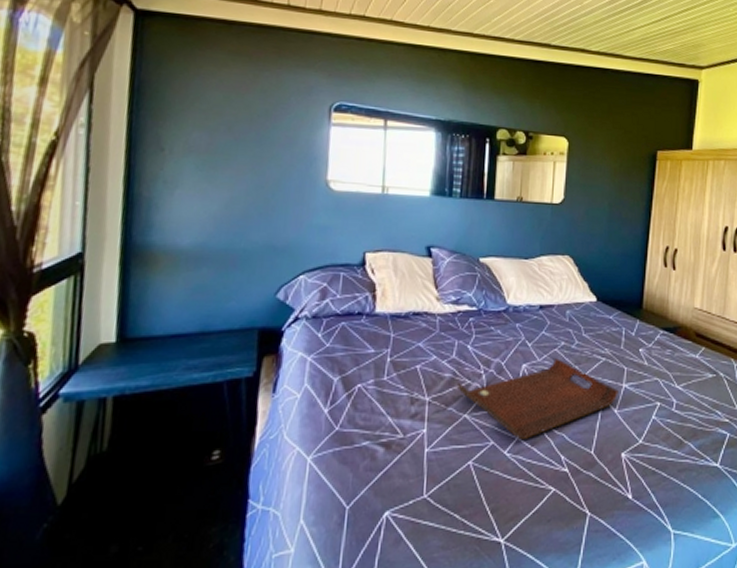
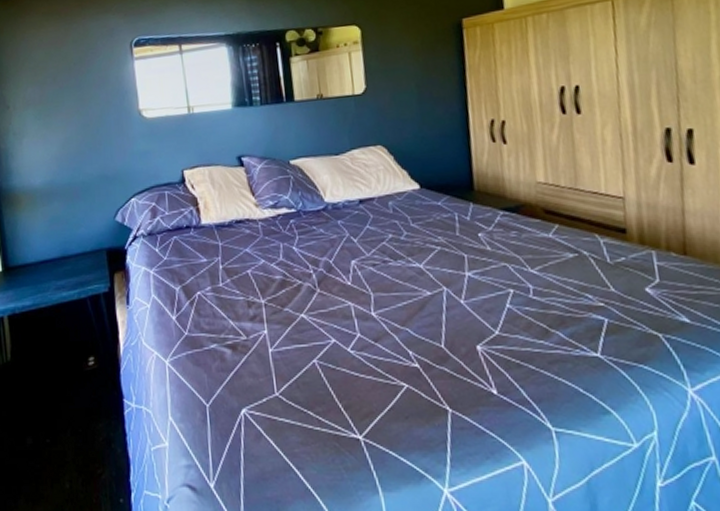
serving tray: present [458,358,619,441] -> none [289,252,462,337]

